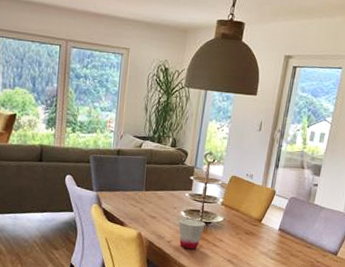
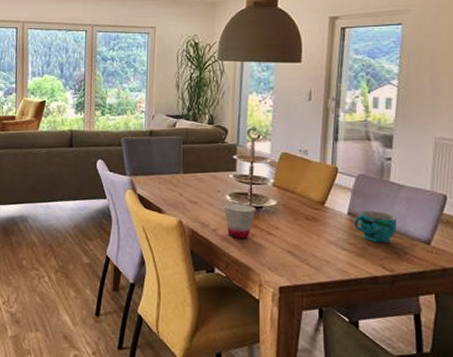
cup: none [281,227,315,254] -> present [353,210,397,244]

